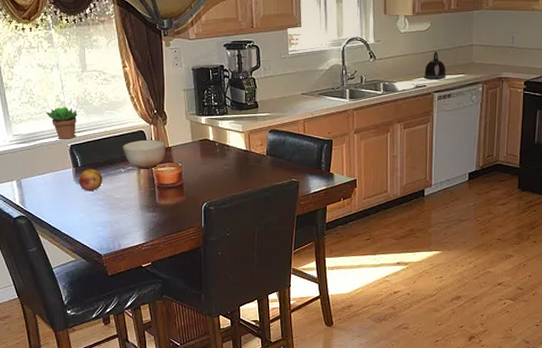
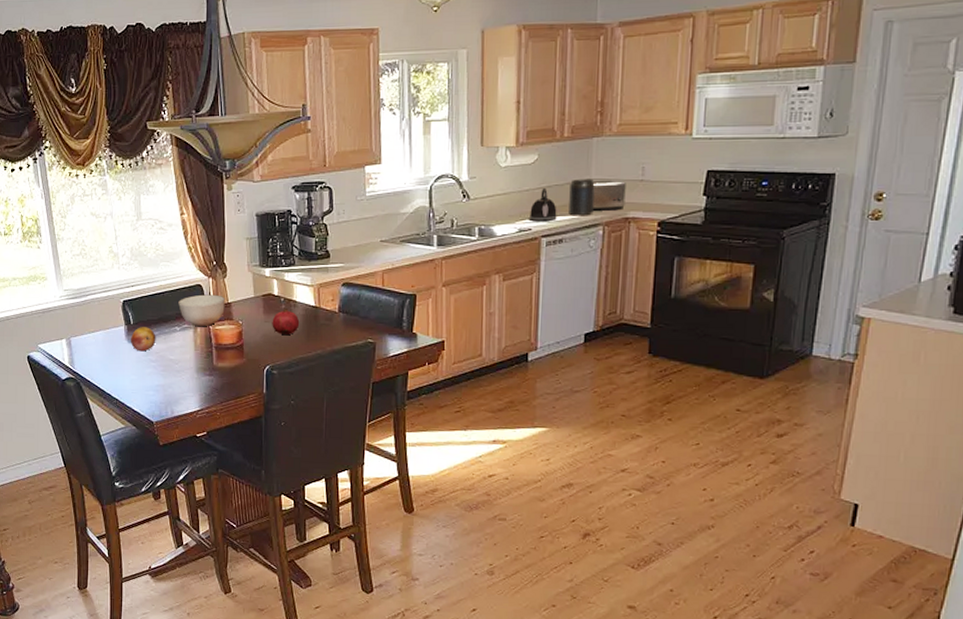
succulent plant: present [46,106,78,139] -> none [98,258,131,294]
fruit: none [208,151,233,175] -> present [272,307,300,335]
soda can: none [455,44,476,76] -> present [569,179,595,216]
toaster: none [473,46,500,72] -> present [592,180,626,211]

